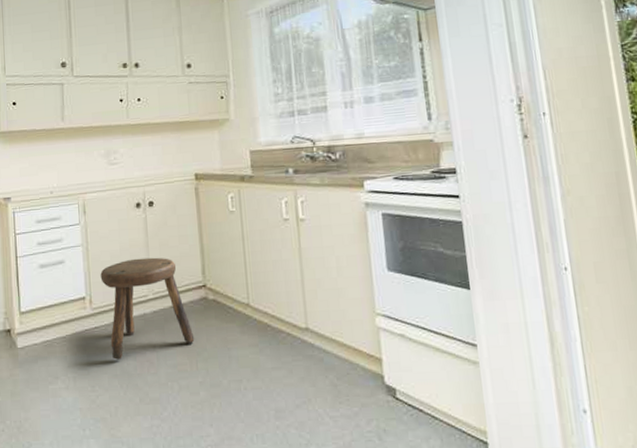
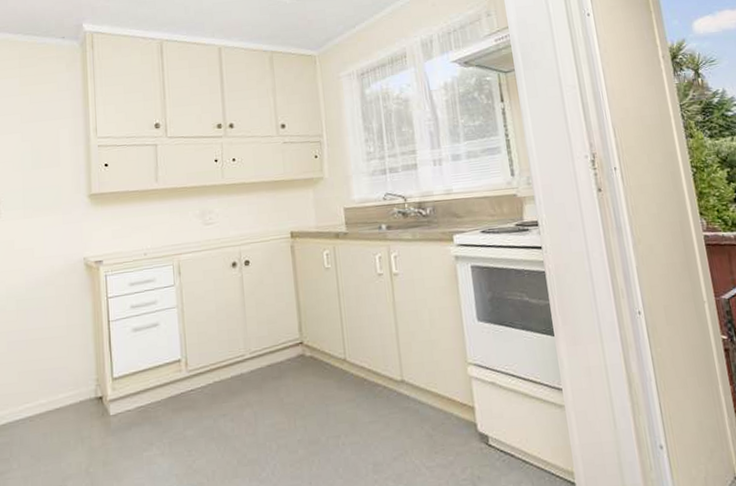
stool: present [100,257,195,360] -> none [196,316,293,422]

